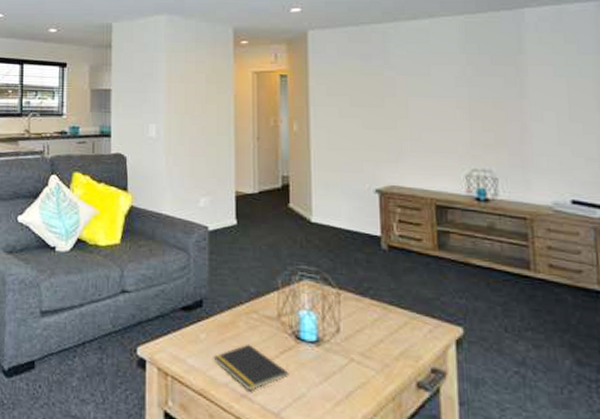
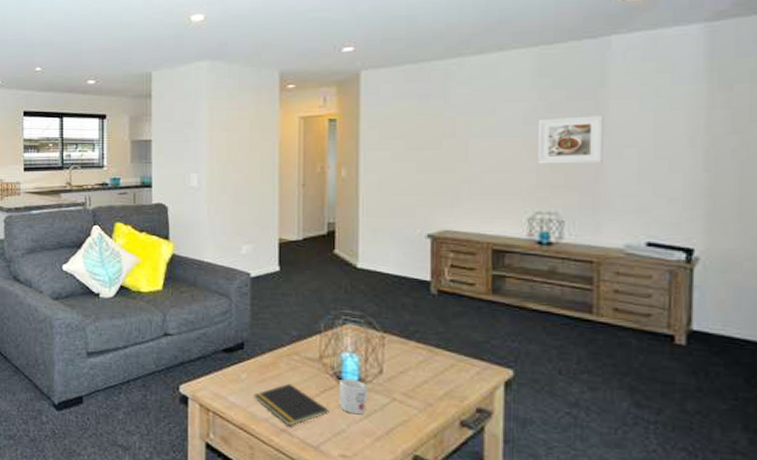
mug: none [297,338,327,377] -> present [339,378,369,415]
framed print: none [467,80,527,125] -> present [537,115,604,164]

